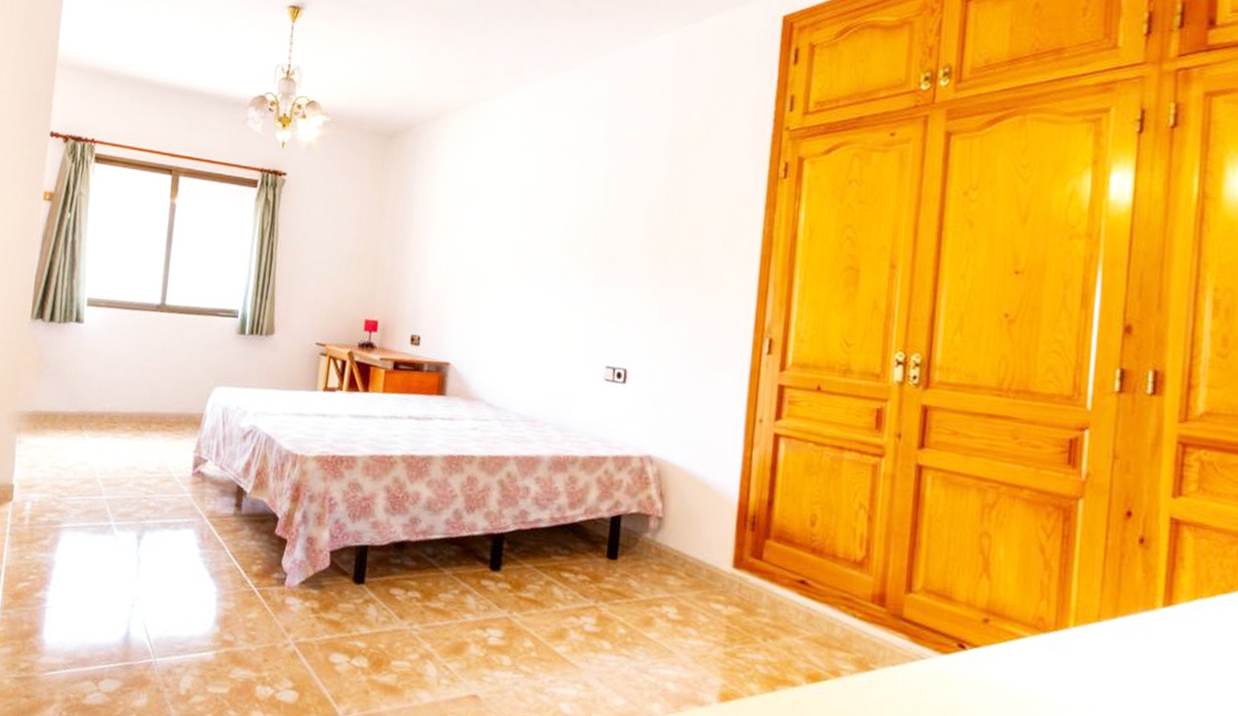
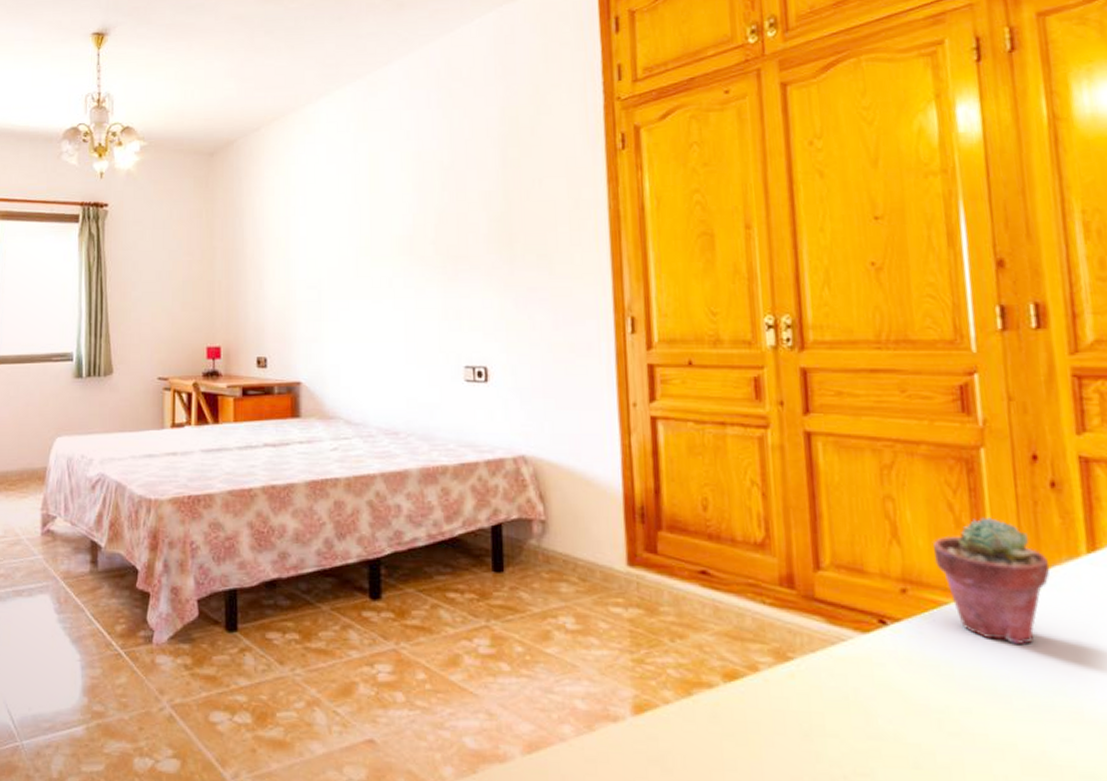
potted succulent: none [1020,563,1126,683] -> present [933,517,1051,646]

